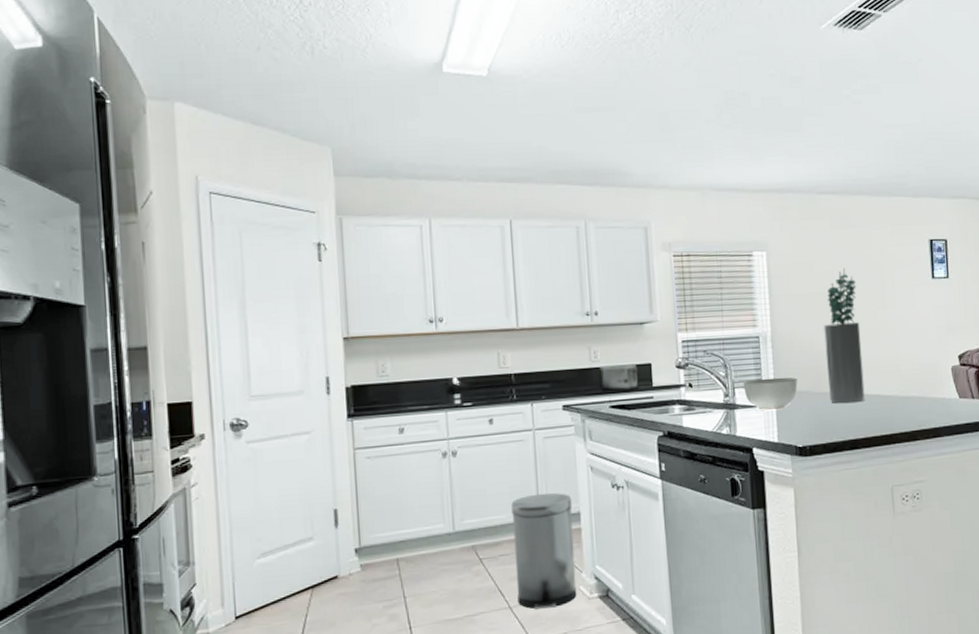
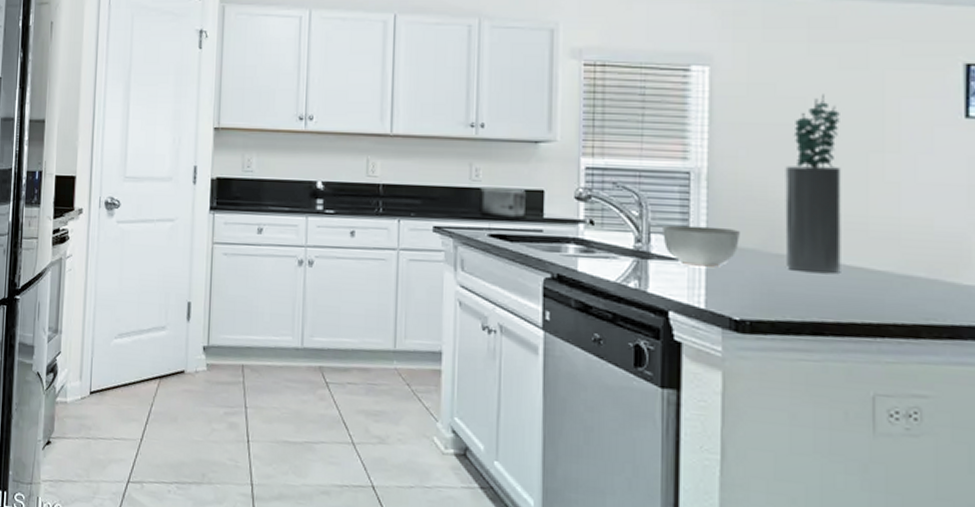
pedal bin: present [511,492,577,609] -> none [362,321,434,455]

